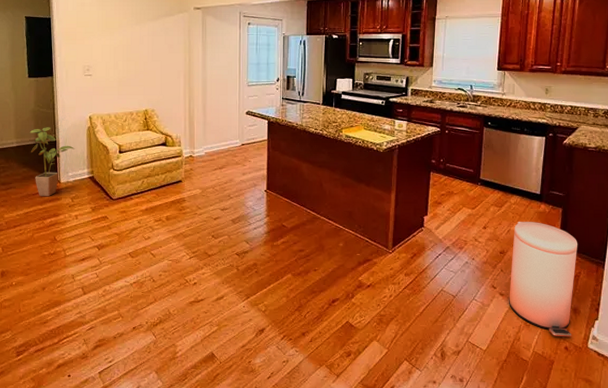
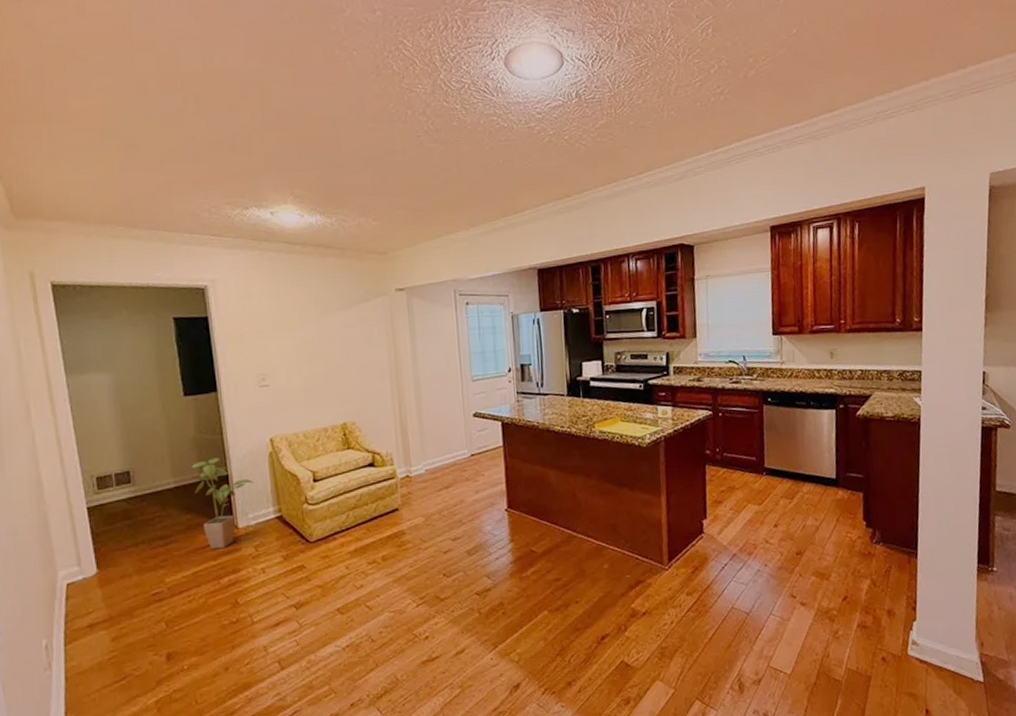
pedal bin: present [509,222,578,337] -> none [810,512,889,647]

